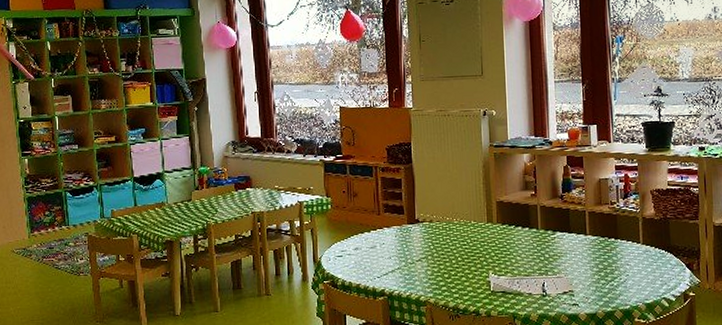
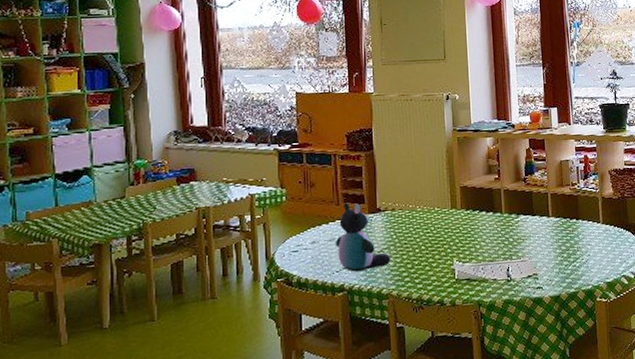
stuffed toy: none [376,213,429,279] -> present [335,203,391,272]

